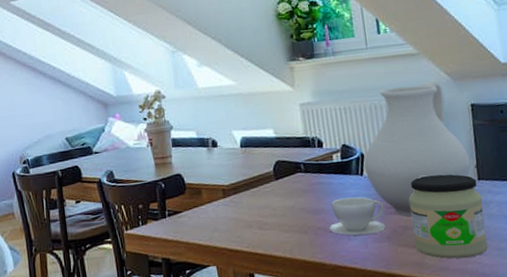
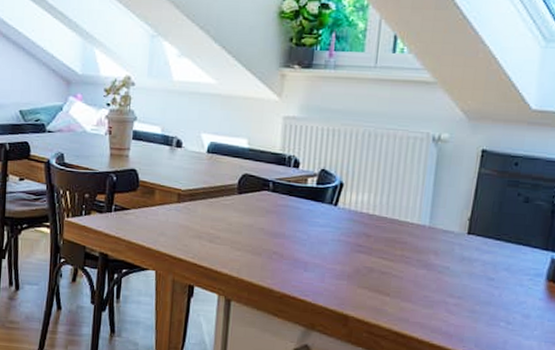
teacup: present [329,196,386,236] -> none [286,226,353,270]
pitcher: present [363,80,471,217] -> none [340,115,465,260]
jar: present [409,174,488,259] -> none [376,219,467,314]

